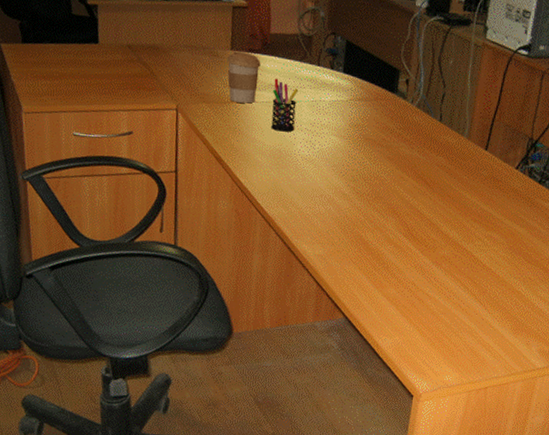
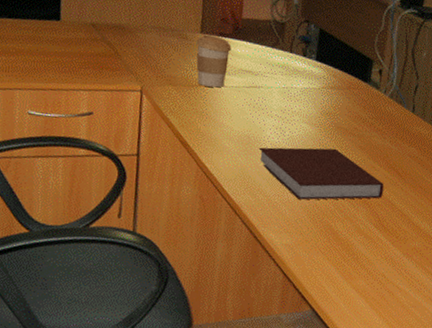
pen holder: present [271,78,299,132] -> none [240,63,270,118]
notebook: none [290,159,413,211] -> present [258,147,384,200]

